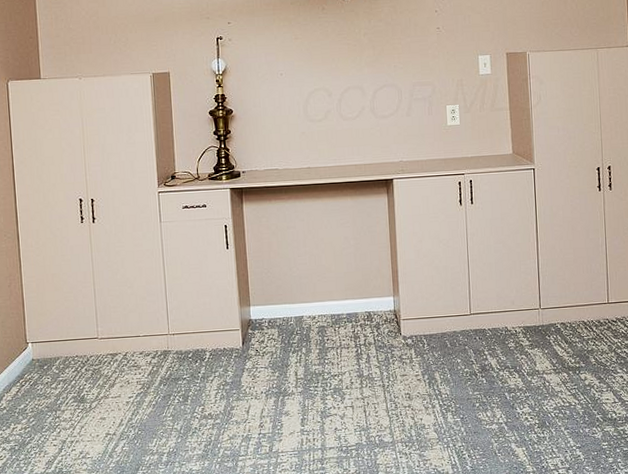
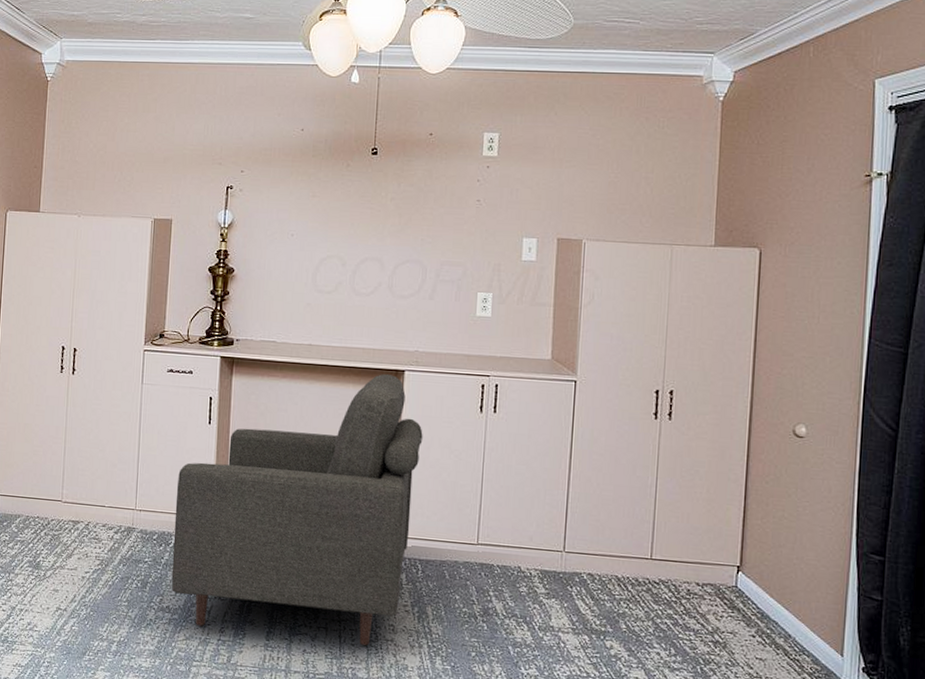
chair: none [204,184,415,425] -> present [171,374,423,645]

